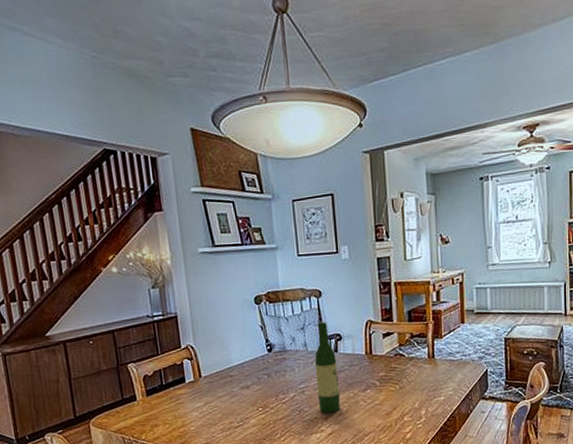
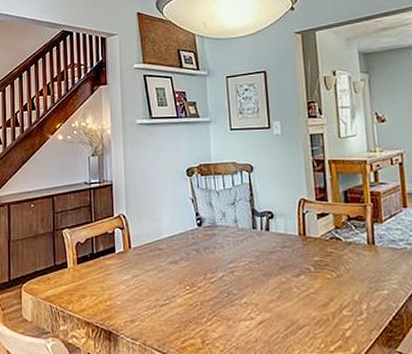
wine bottle: present [314,322,340,413] -> none [245,198,272,298]

